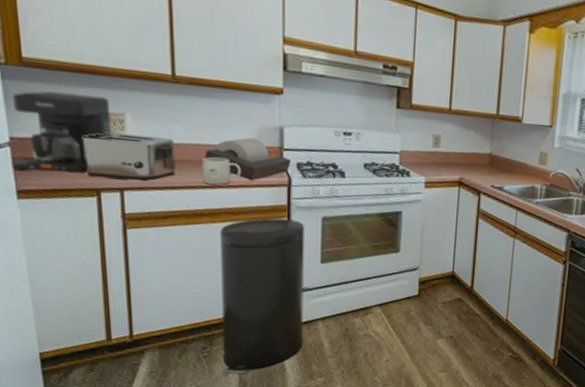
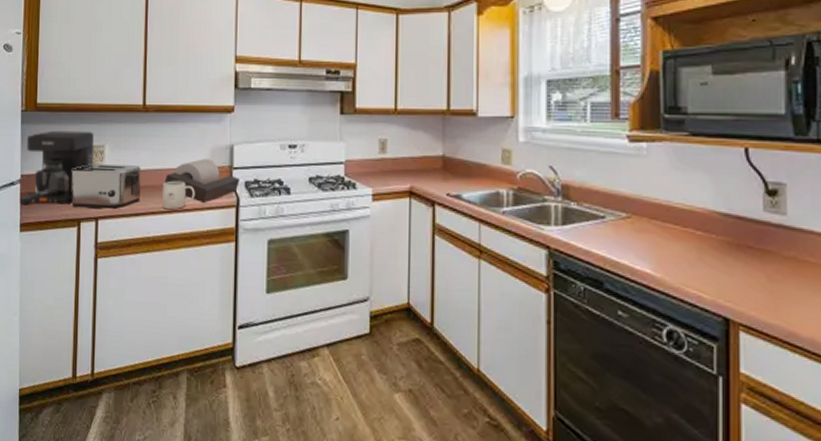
pedal bin: present [220,218,304,374] -> none [170,242,251,426]

